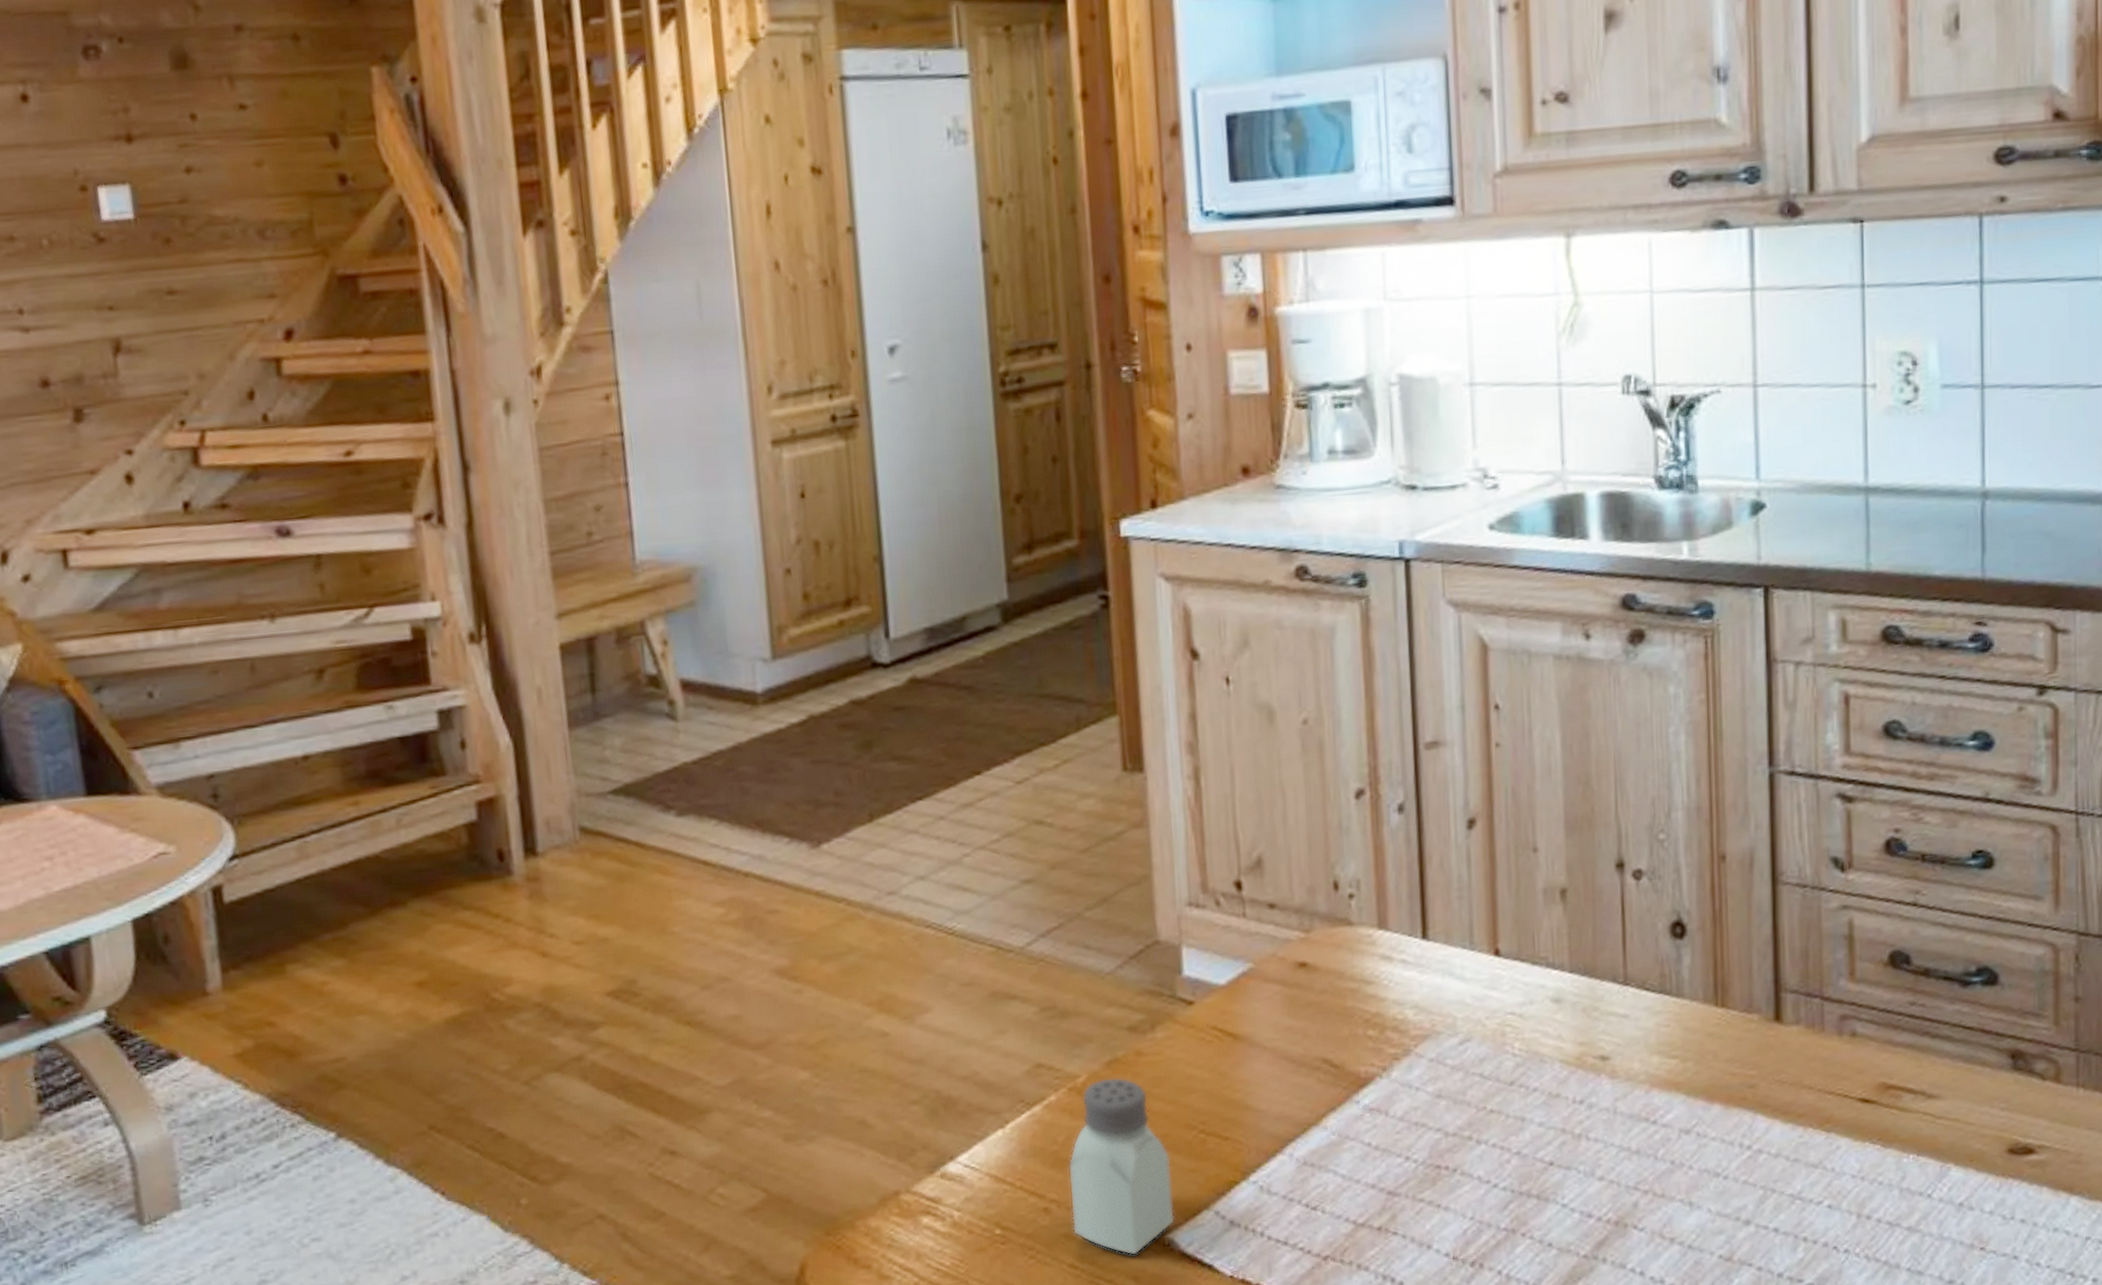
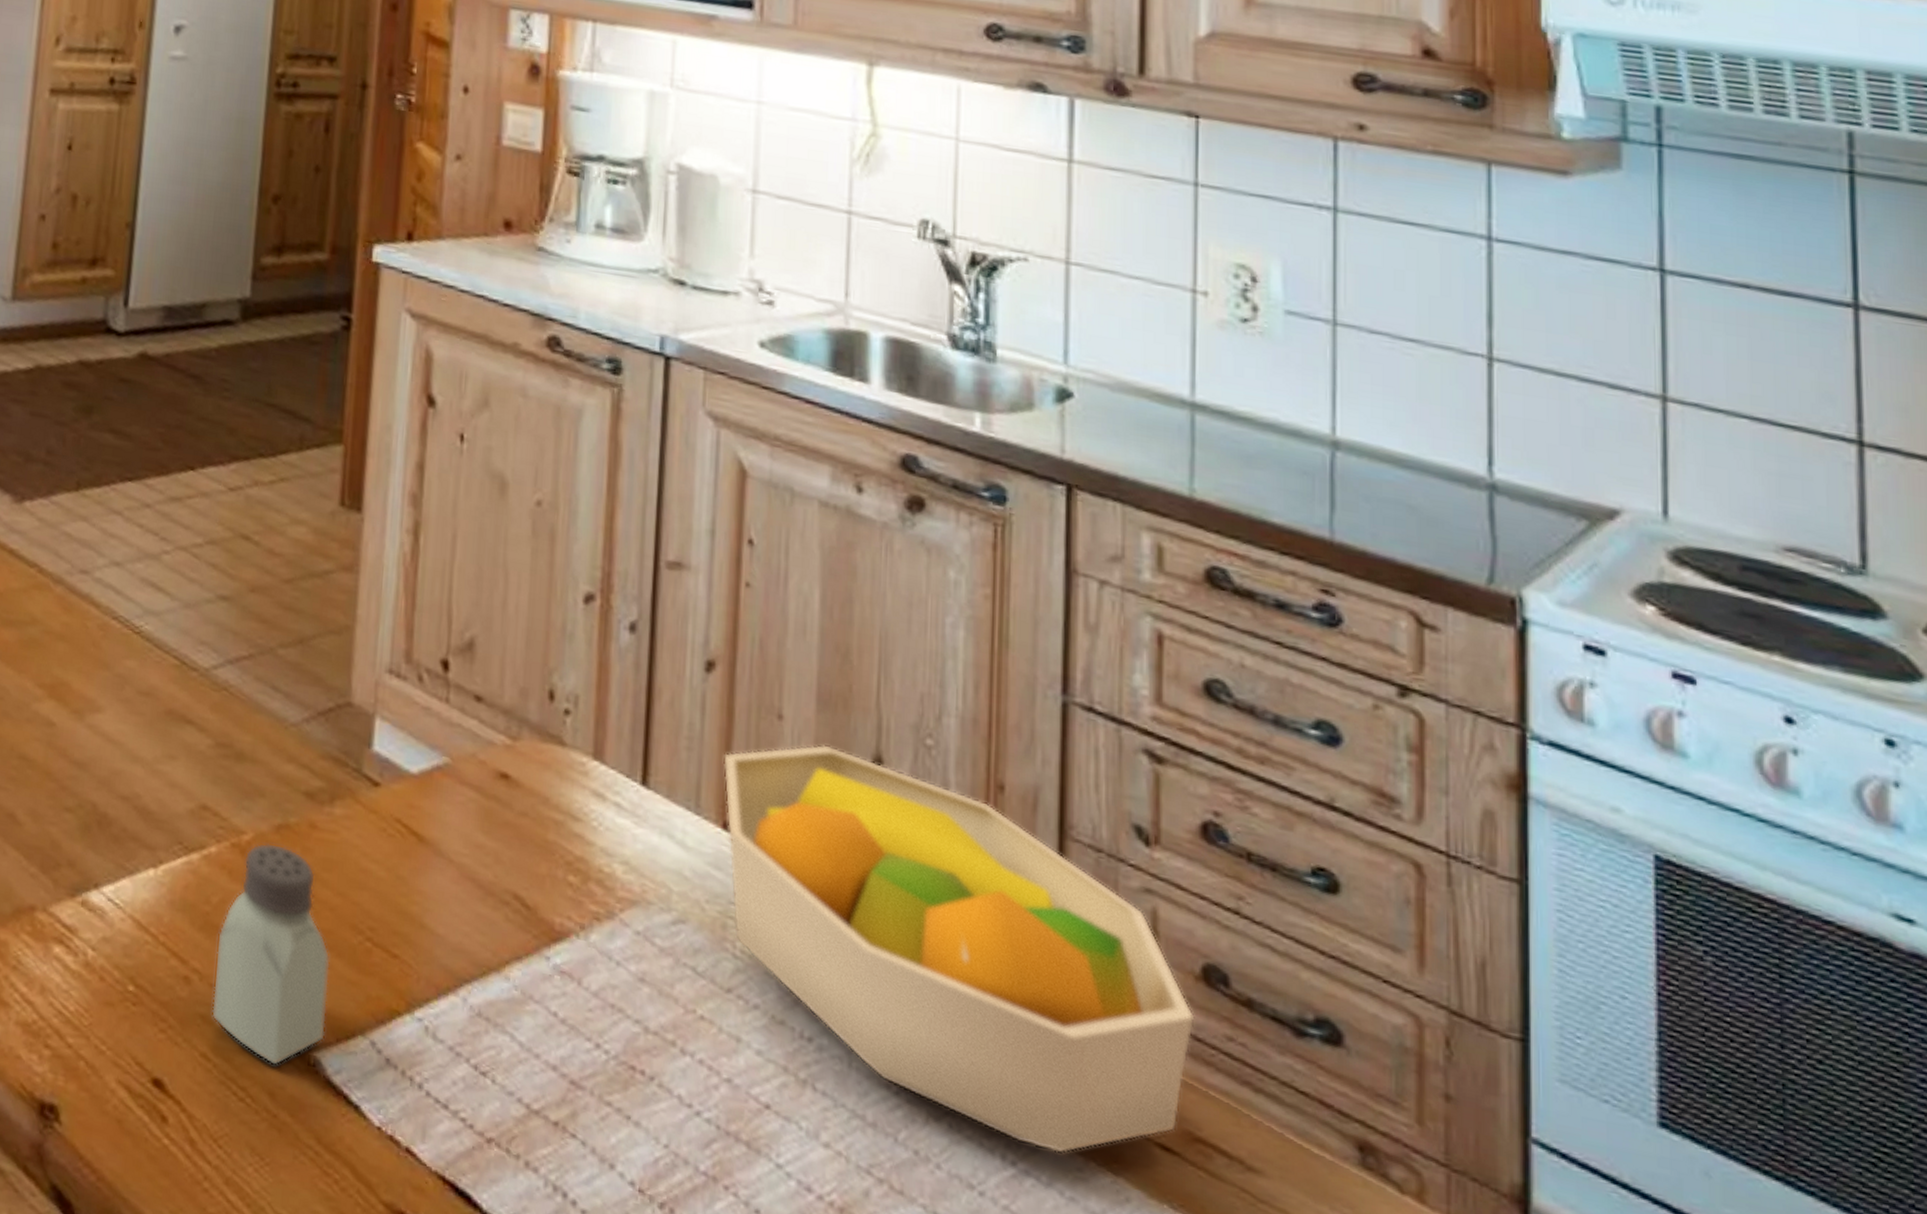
fruit bowl: none [1489,862,1885,1131] -> present [722,744,1195,1154]

